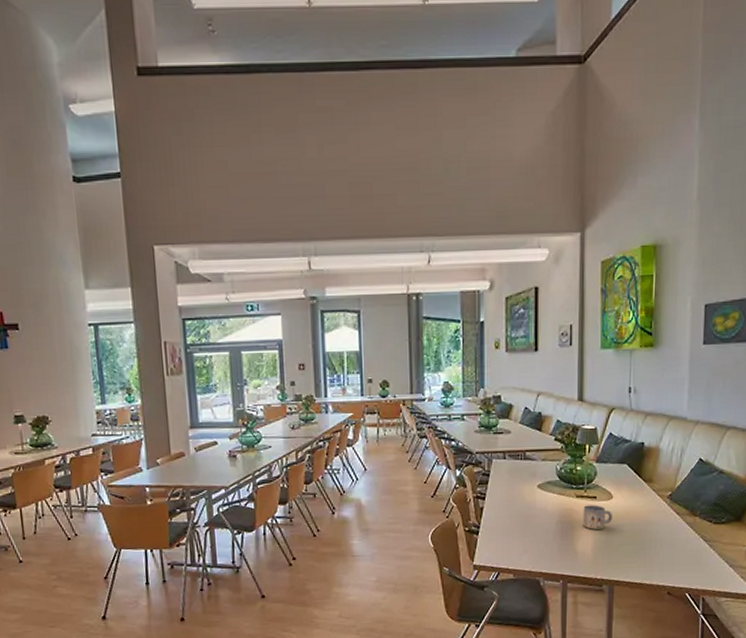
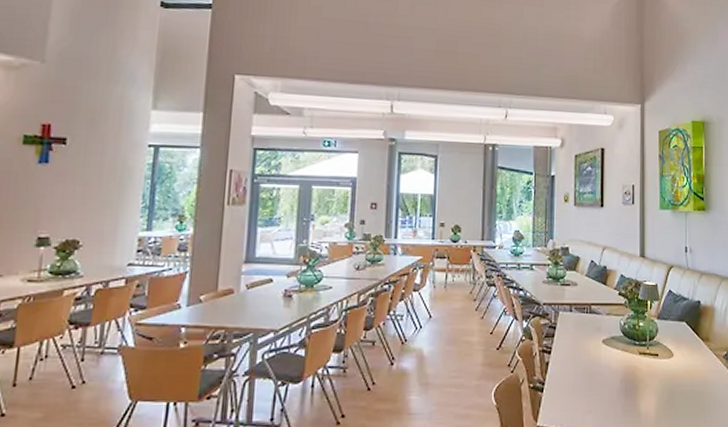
mug: present [583,505,612,530] -> none [646,362,673,389]

